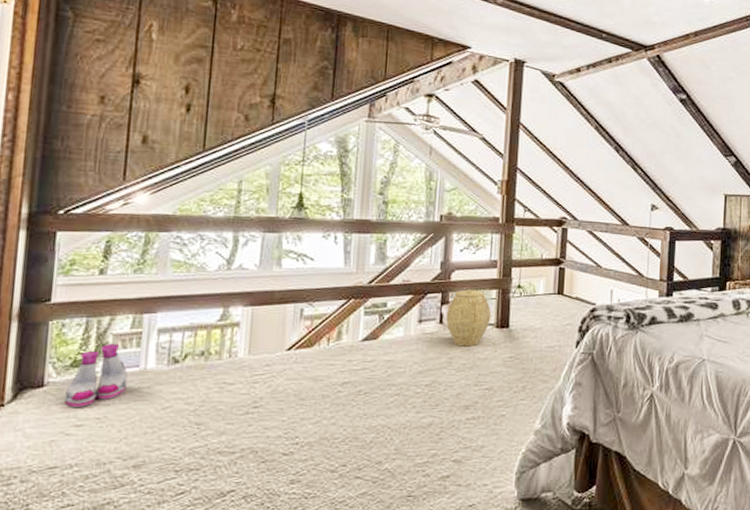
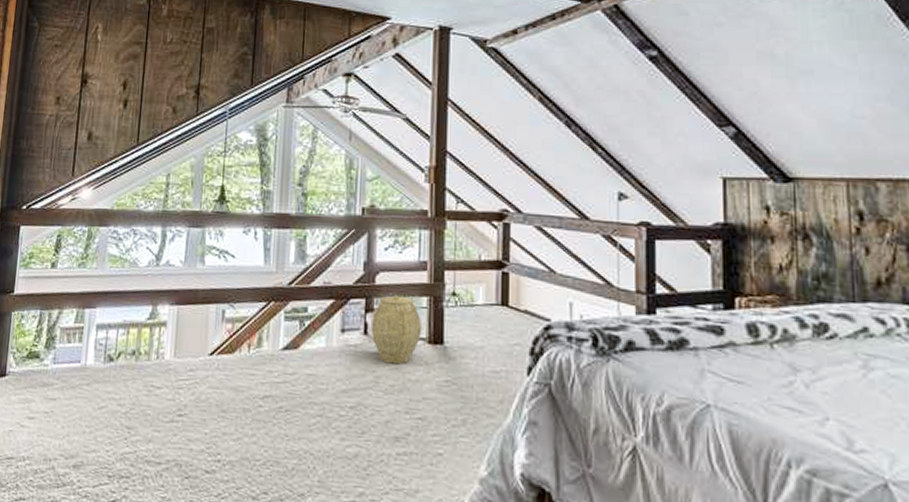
boots: present [64,343,128,409] -> none [20,336,71,400]

